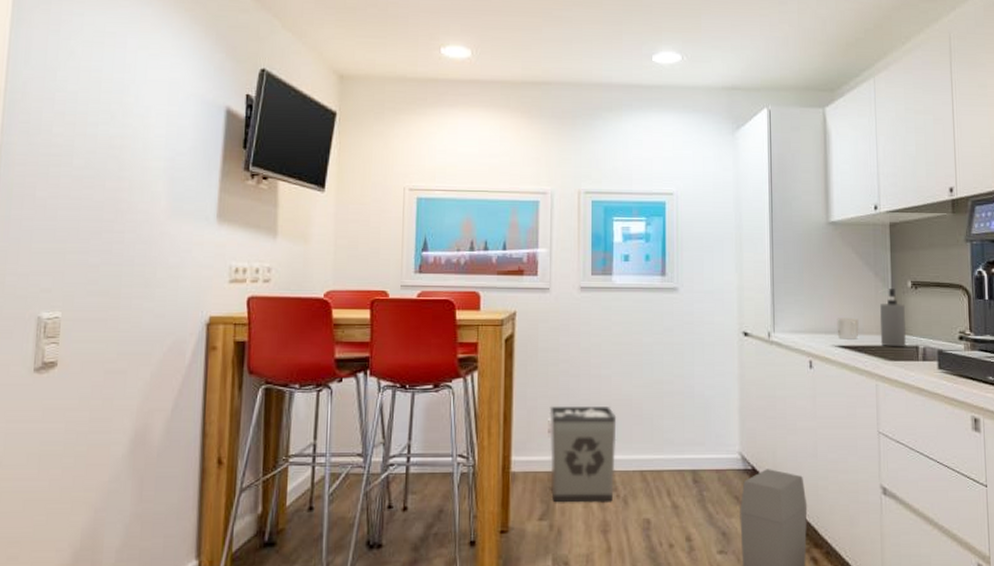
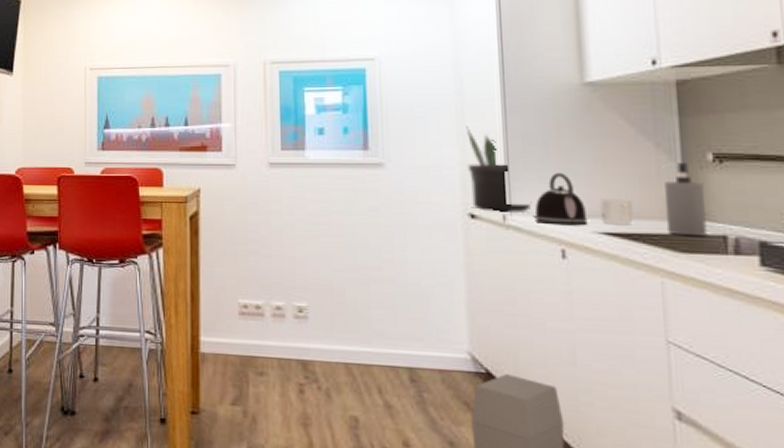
recycling bin: present [549,406,617,503] -> none [239,287,316,394]
planter: none [742,255,788,331] -> present [465,125,531,213]
kettle: none [791,297,828,341] -> present [534,173,588,226]

